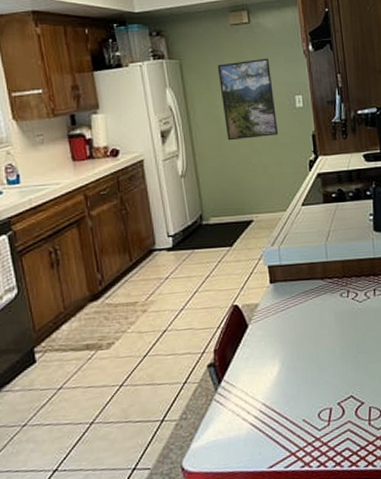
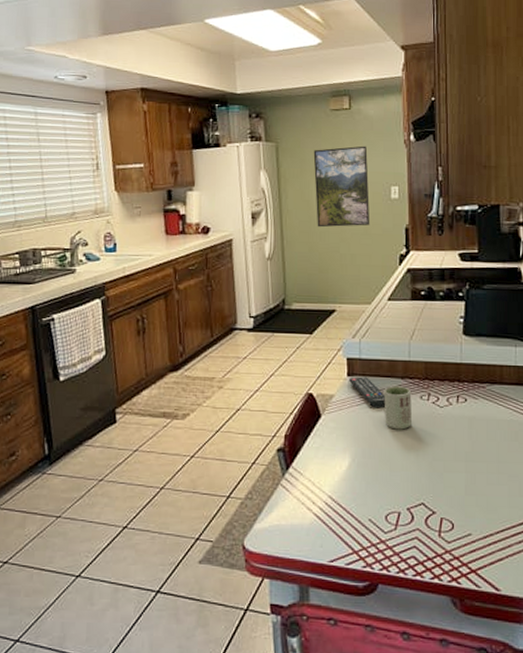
remote control: none [272,282,309,312] -> present [349,377,386,409]
cup: none [306,286,336,330] -> present [384,386,413,430]

